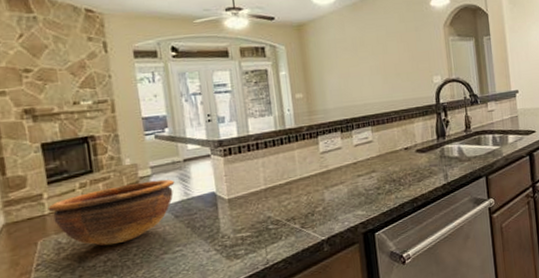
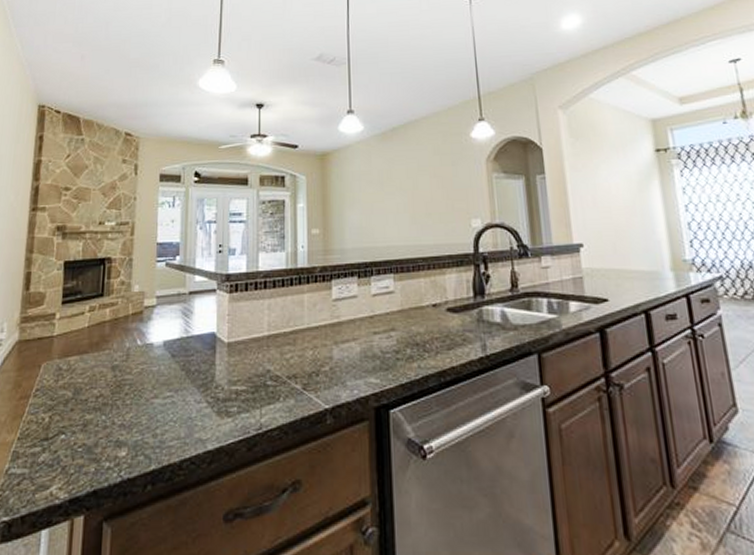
bowl: present [48,179,175,246] -> none [57,311,177,379]

